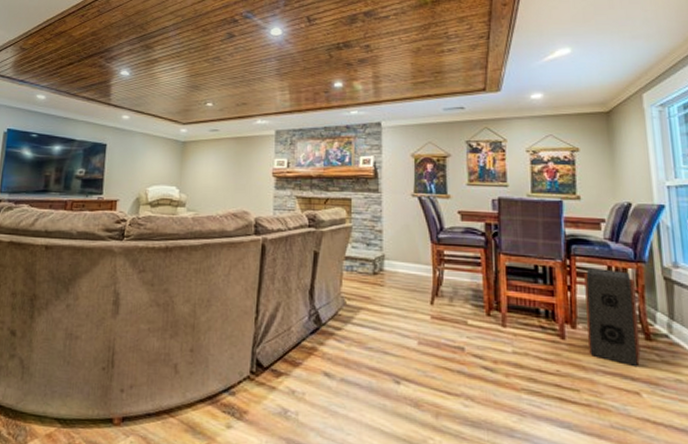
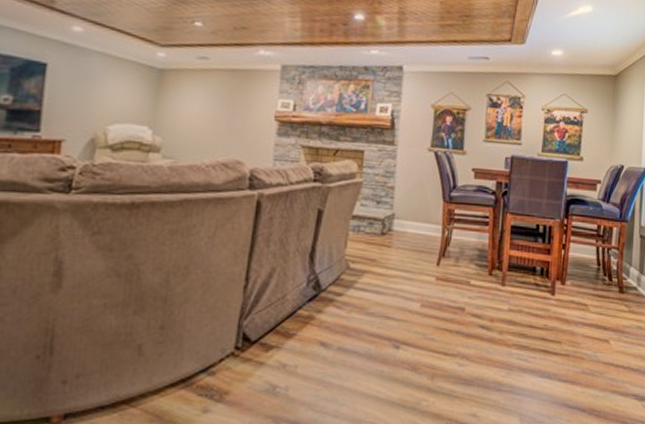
speaker: present [584,268,641,368] -> none [573,227,617,318]

